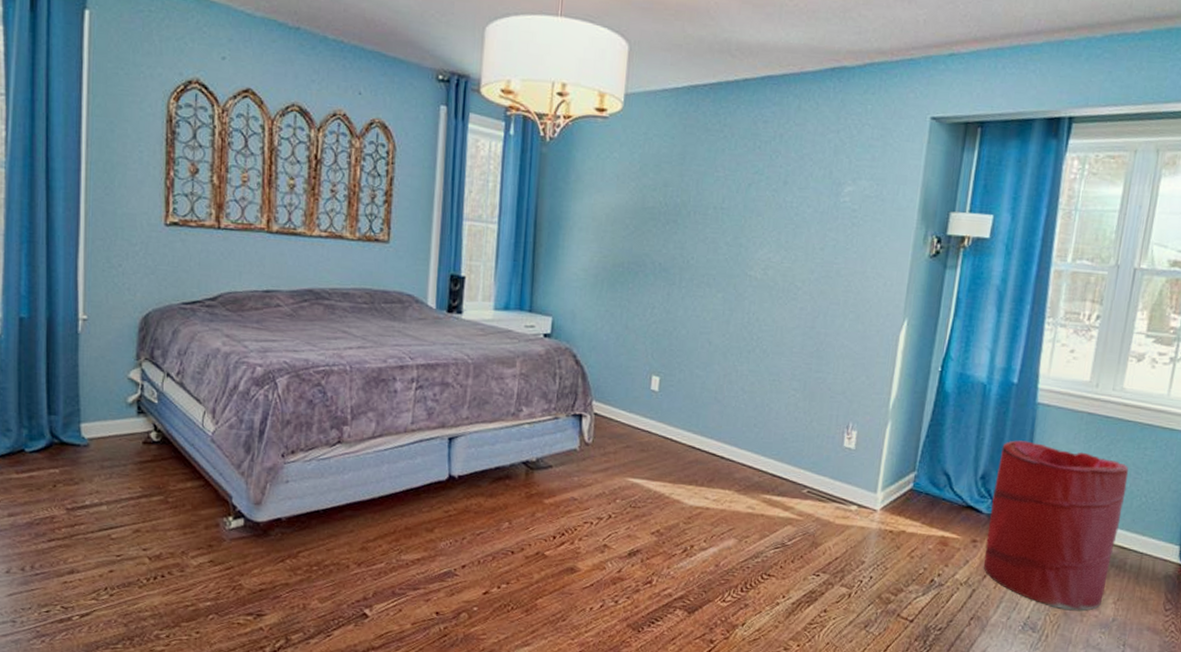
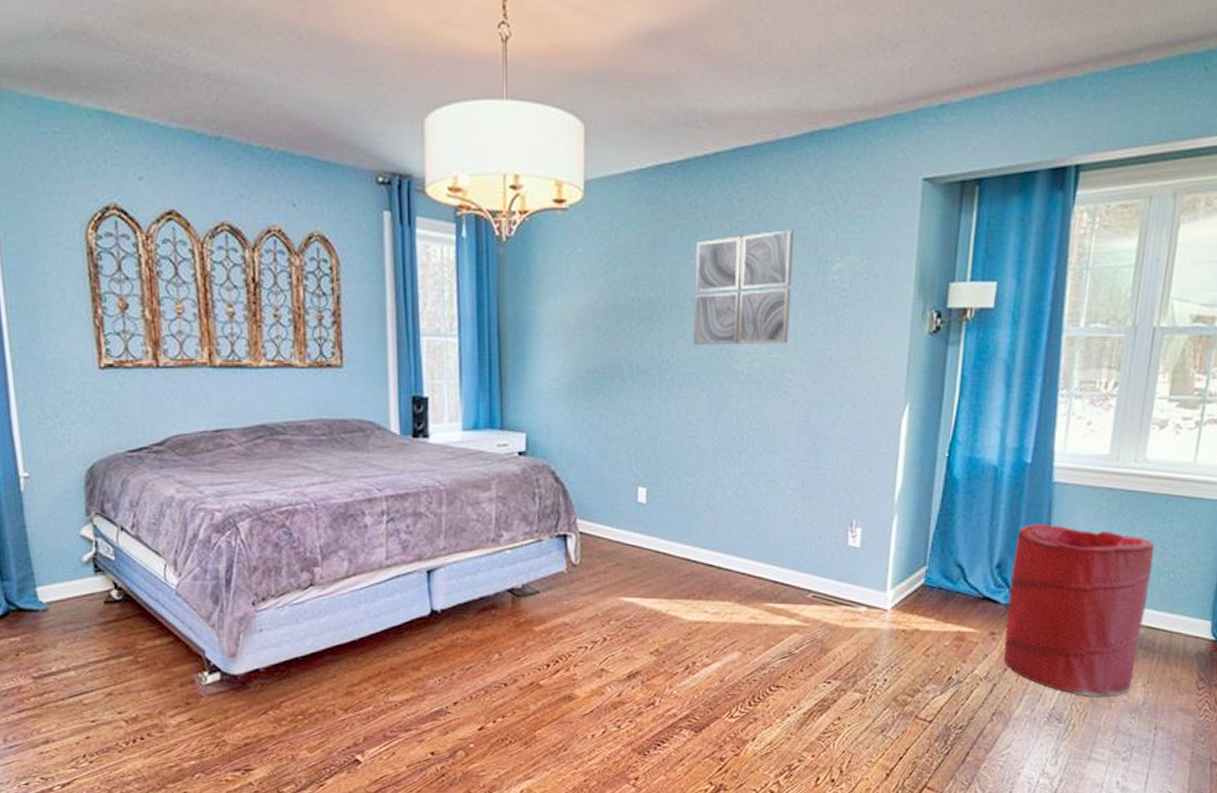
wall art: none [713,152,812,255] -> present [693,230,795,346]

